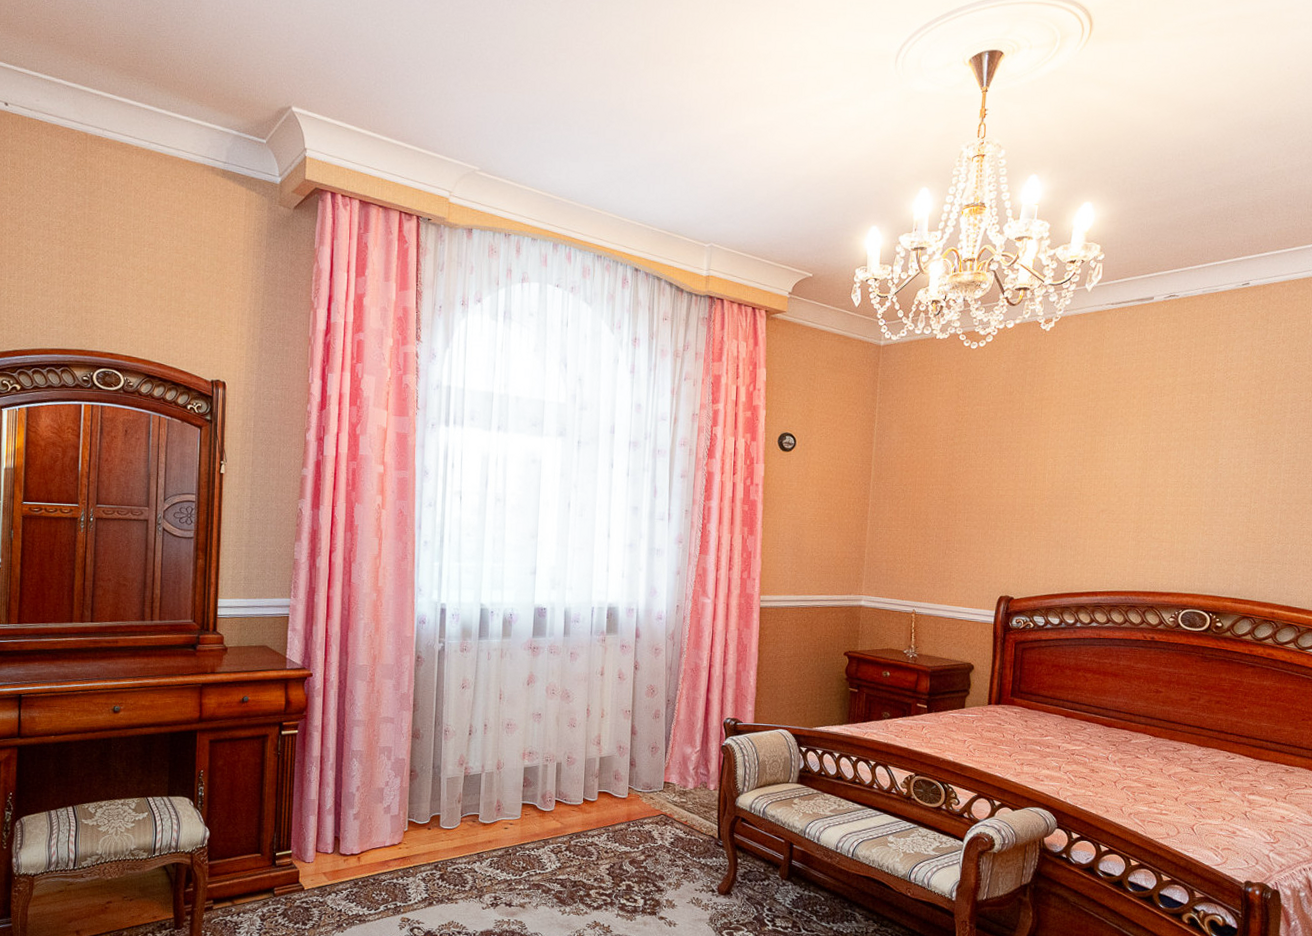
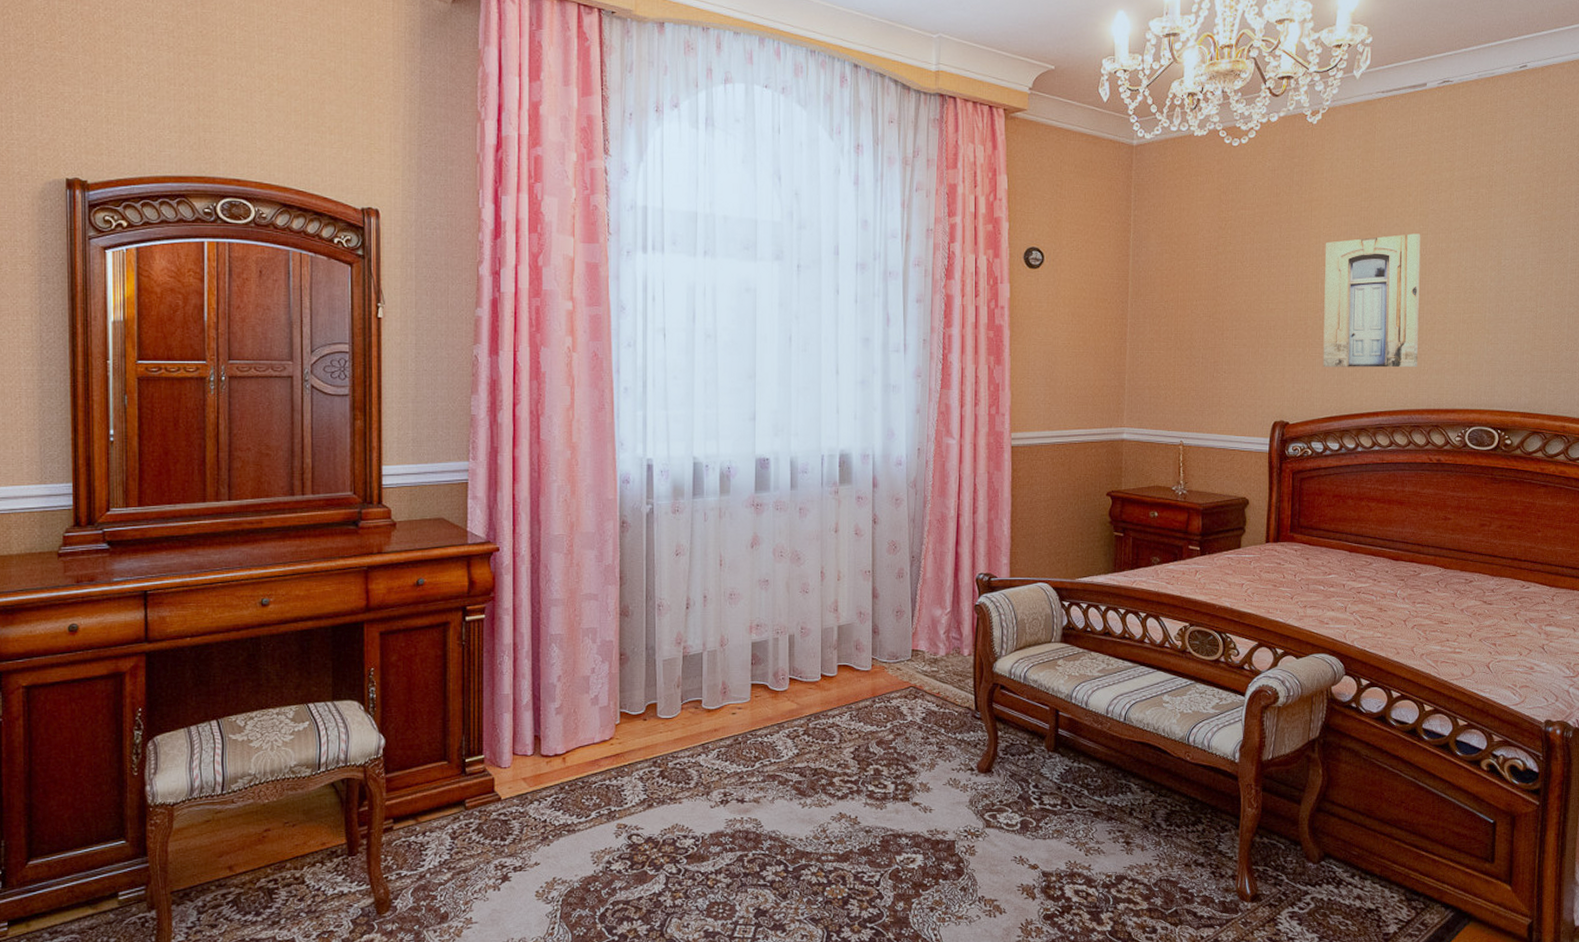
wall art: none [1047,432,1143,553] -> present [1323,233,1421,368]

